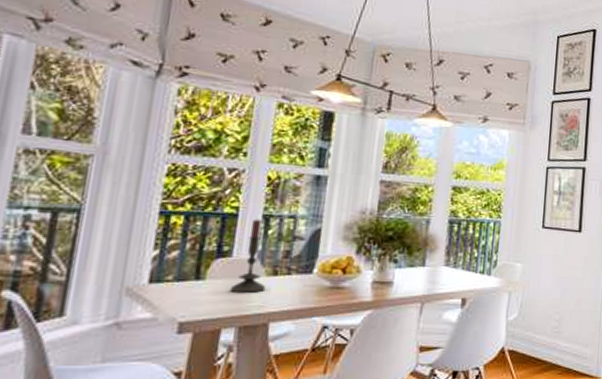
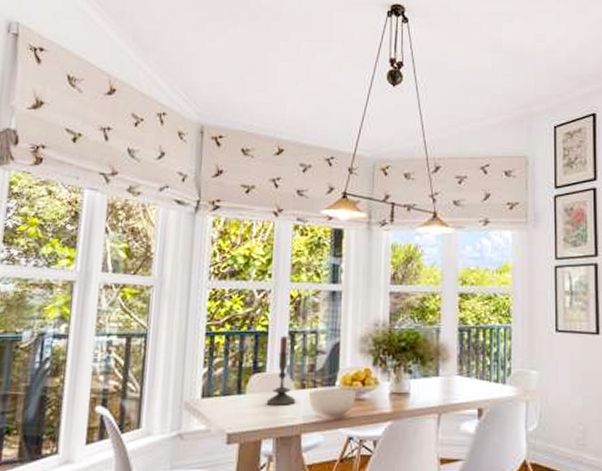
bowl: none [281,276,336,308] -> present [309,388,357,420]

